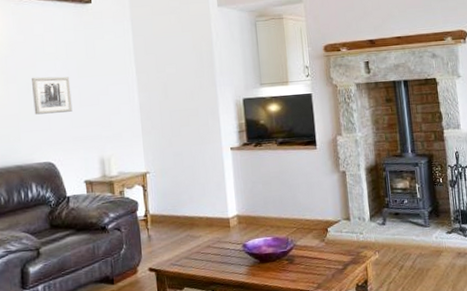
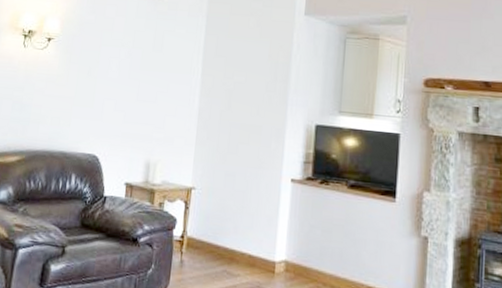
wall art: present [32,76,73,115] -> none [89,61,131,105]

